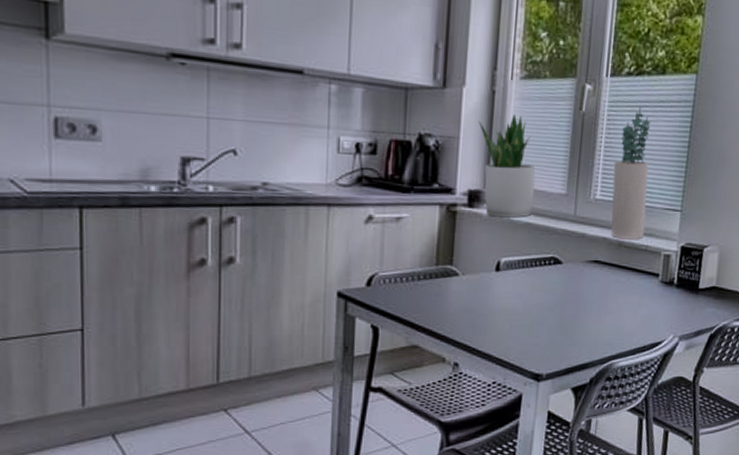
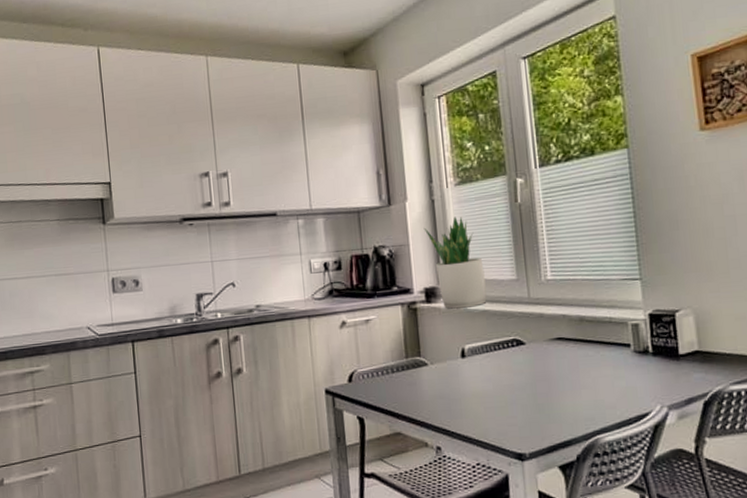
vase: present [611,107,651,240] -> none [558,189,606,315]

